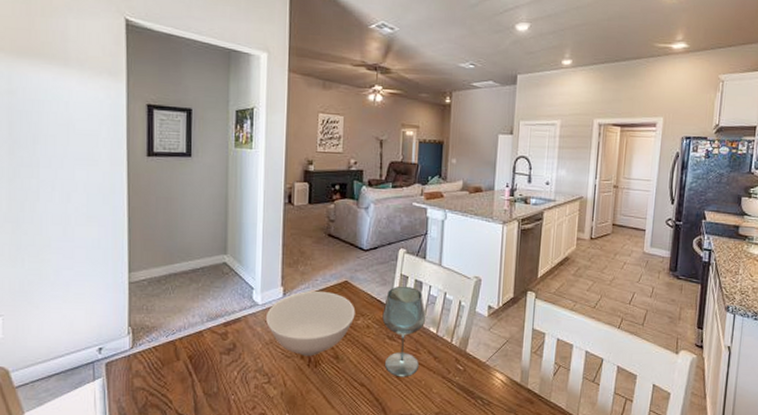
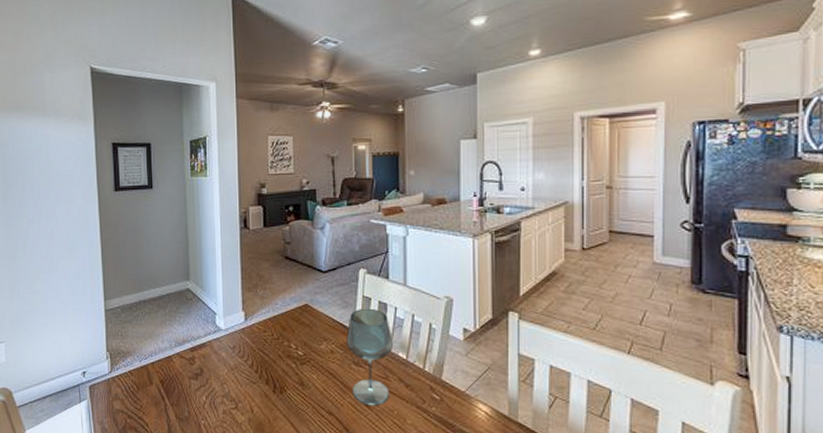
bowl: present [266,290,356,357] -> none [230,314,318,382]

